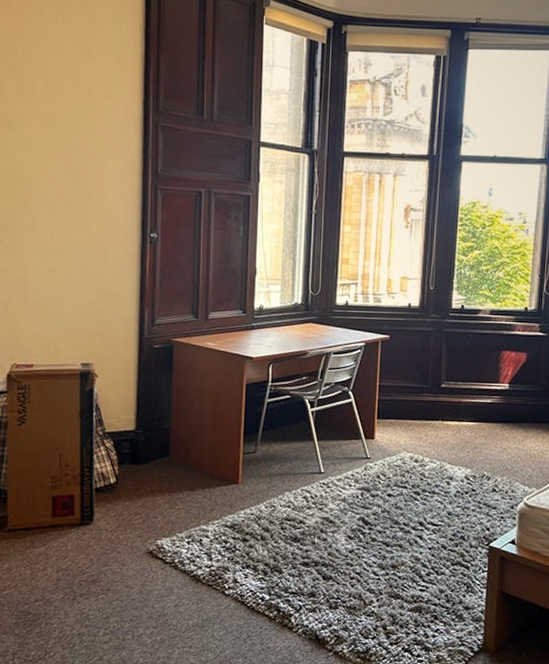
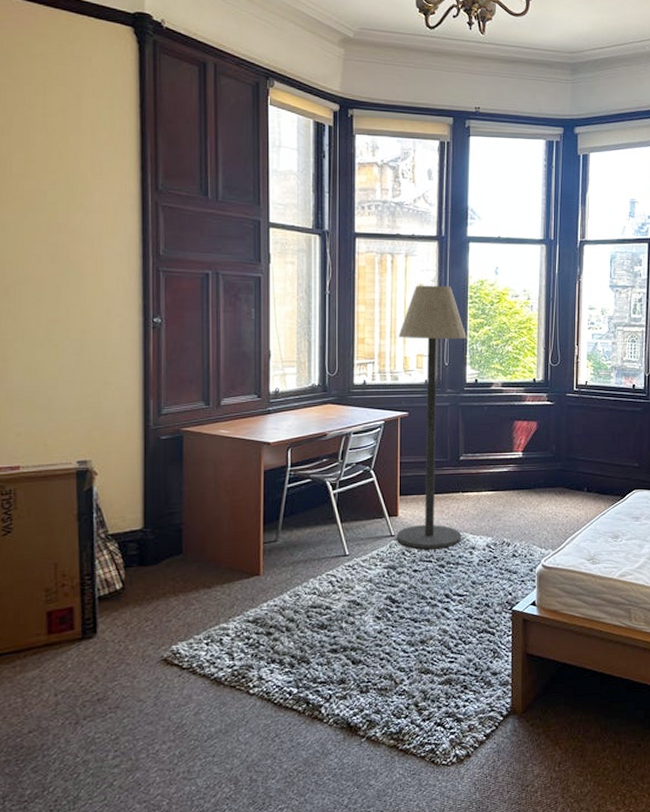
floor lamp: none [371,206,455,476] -> present [396,285,467,549]

